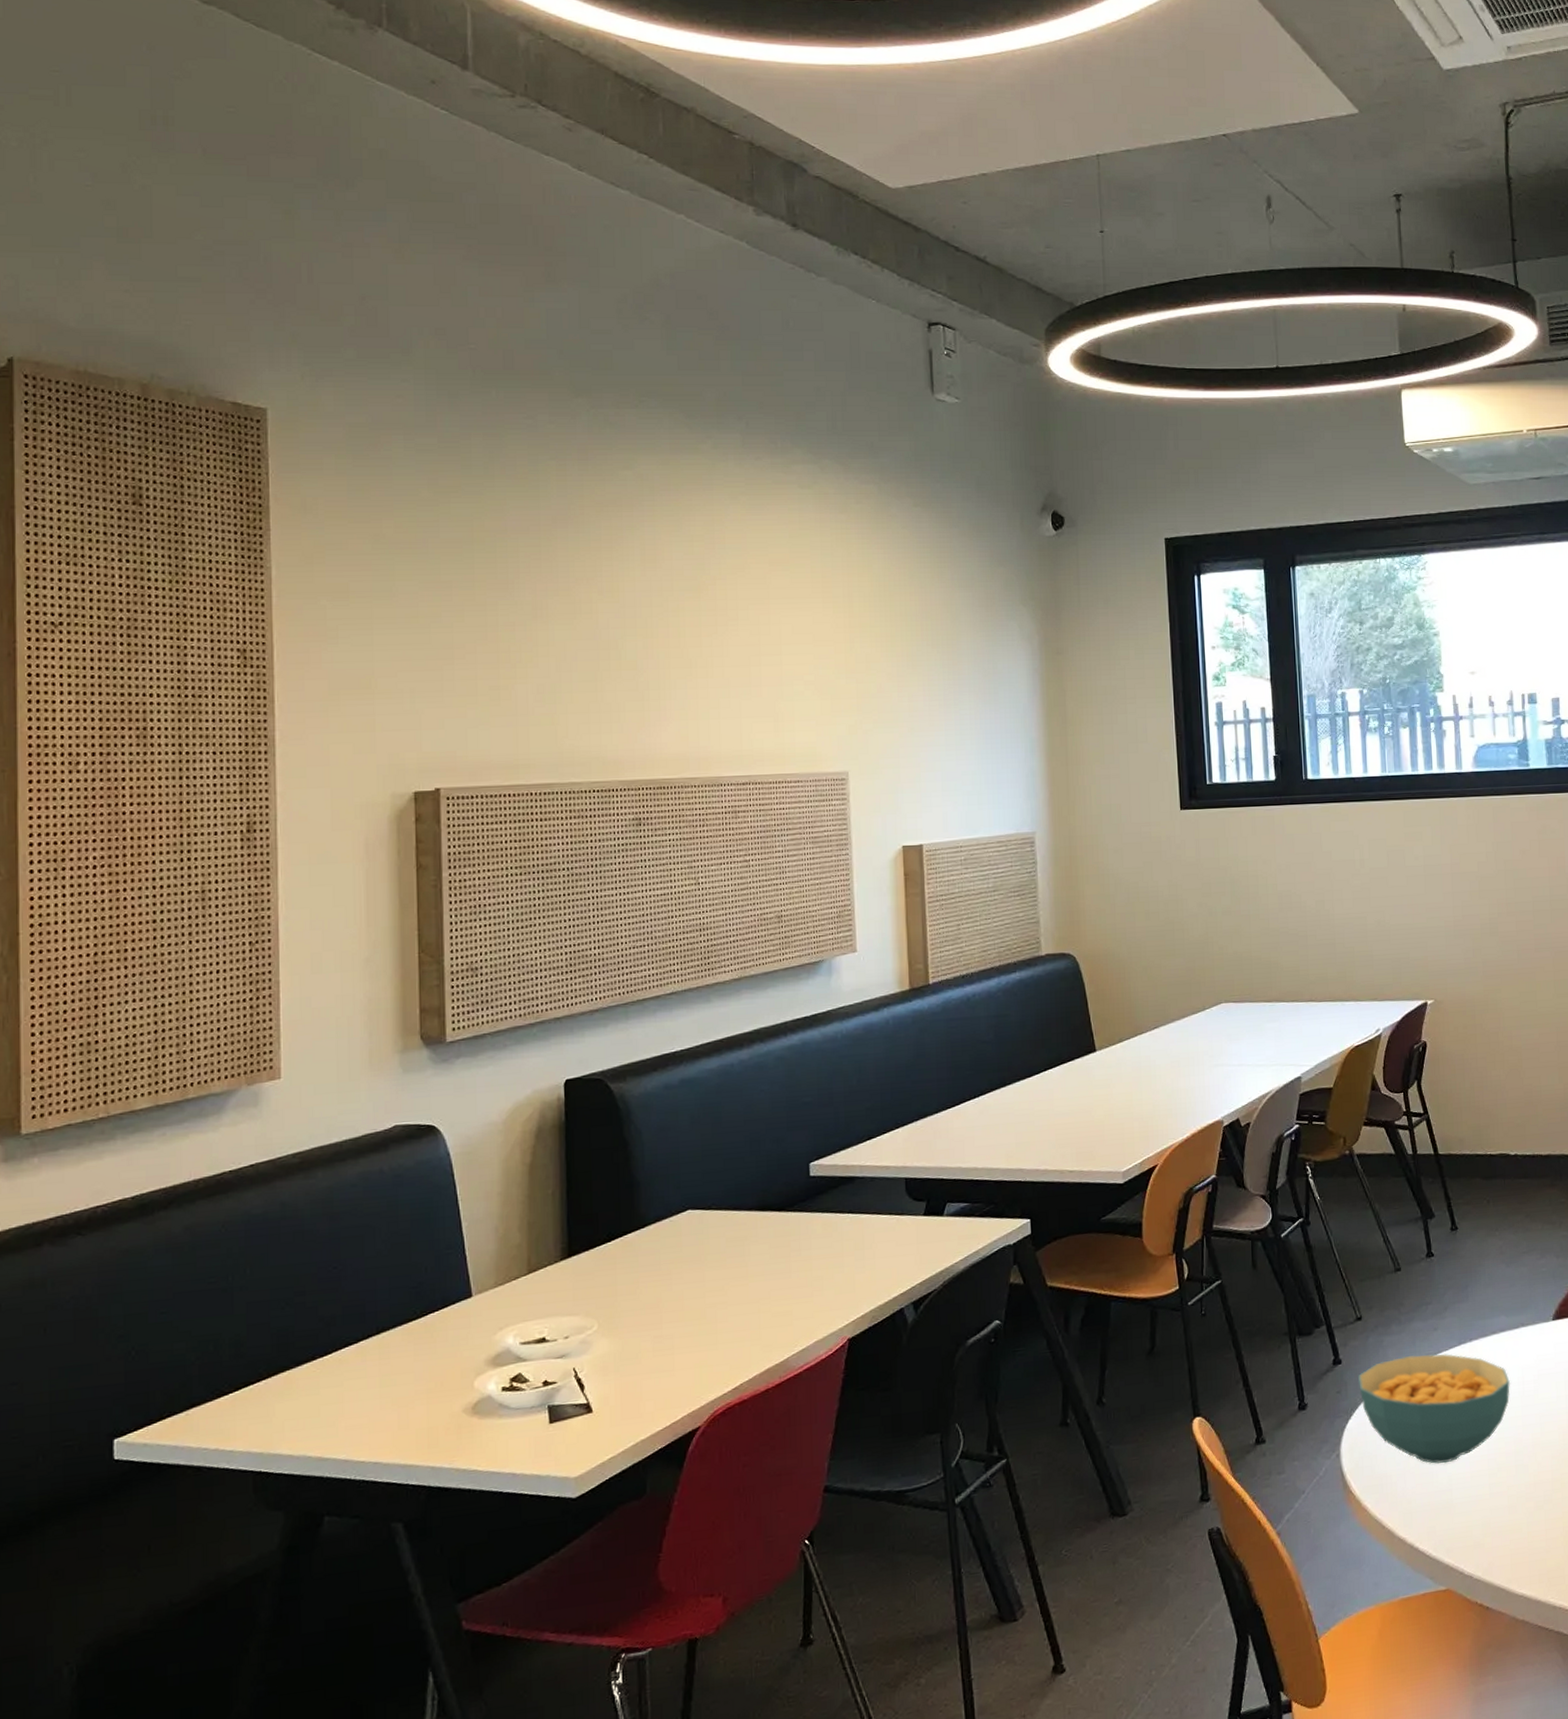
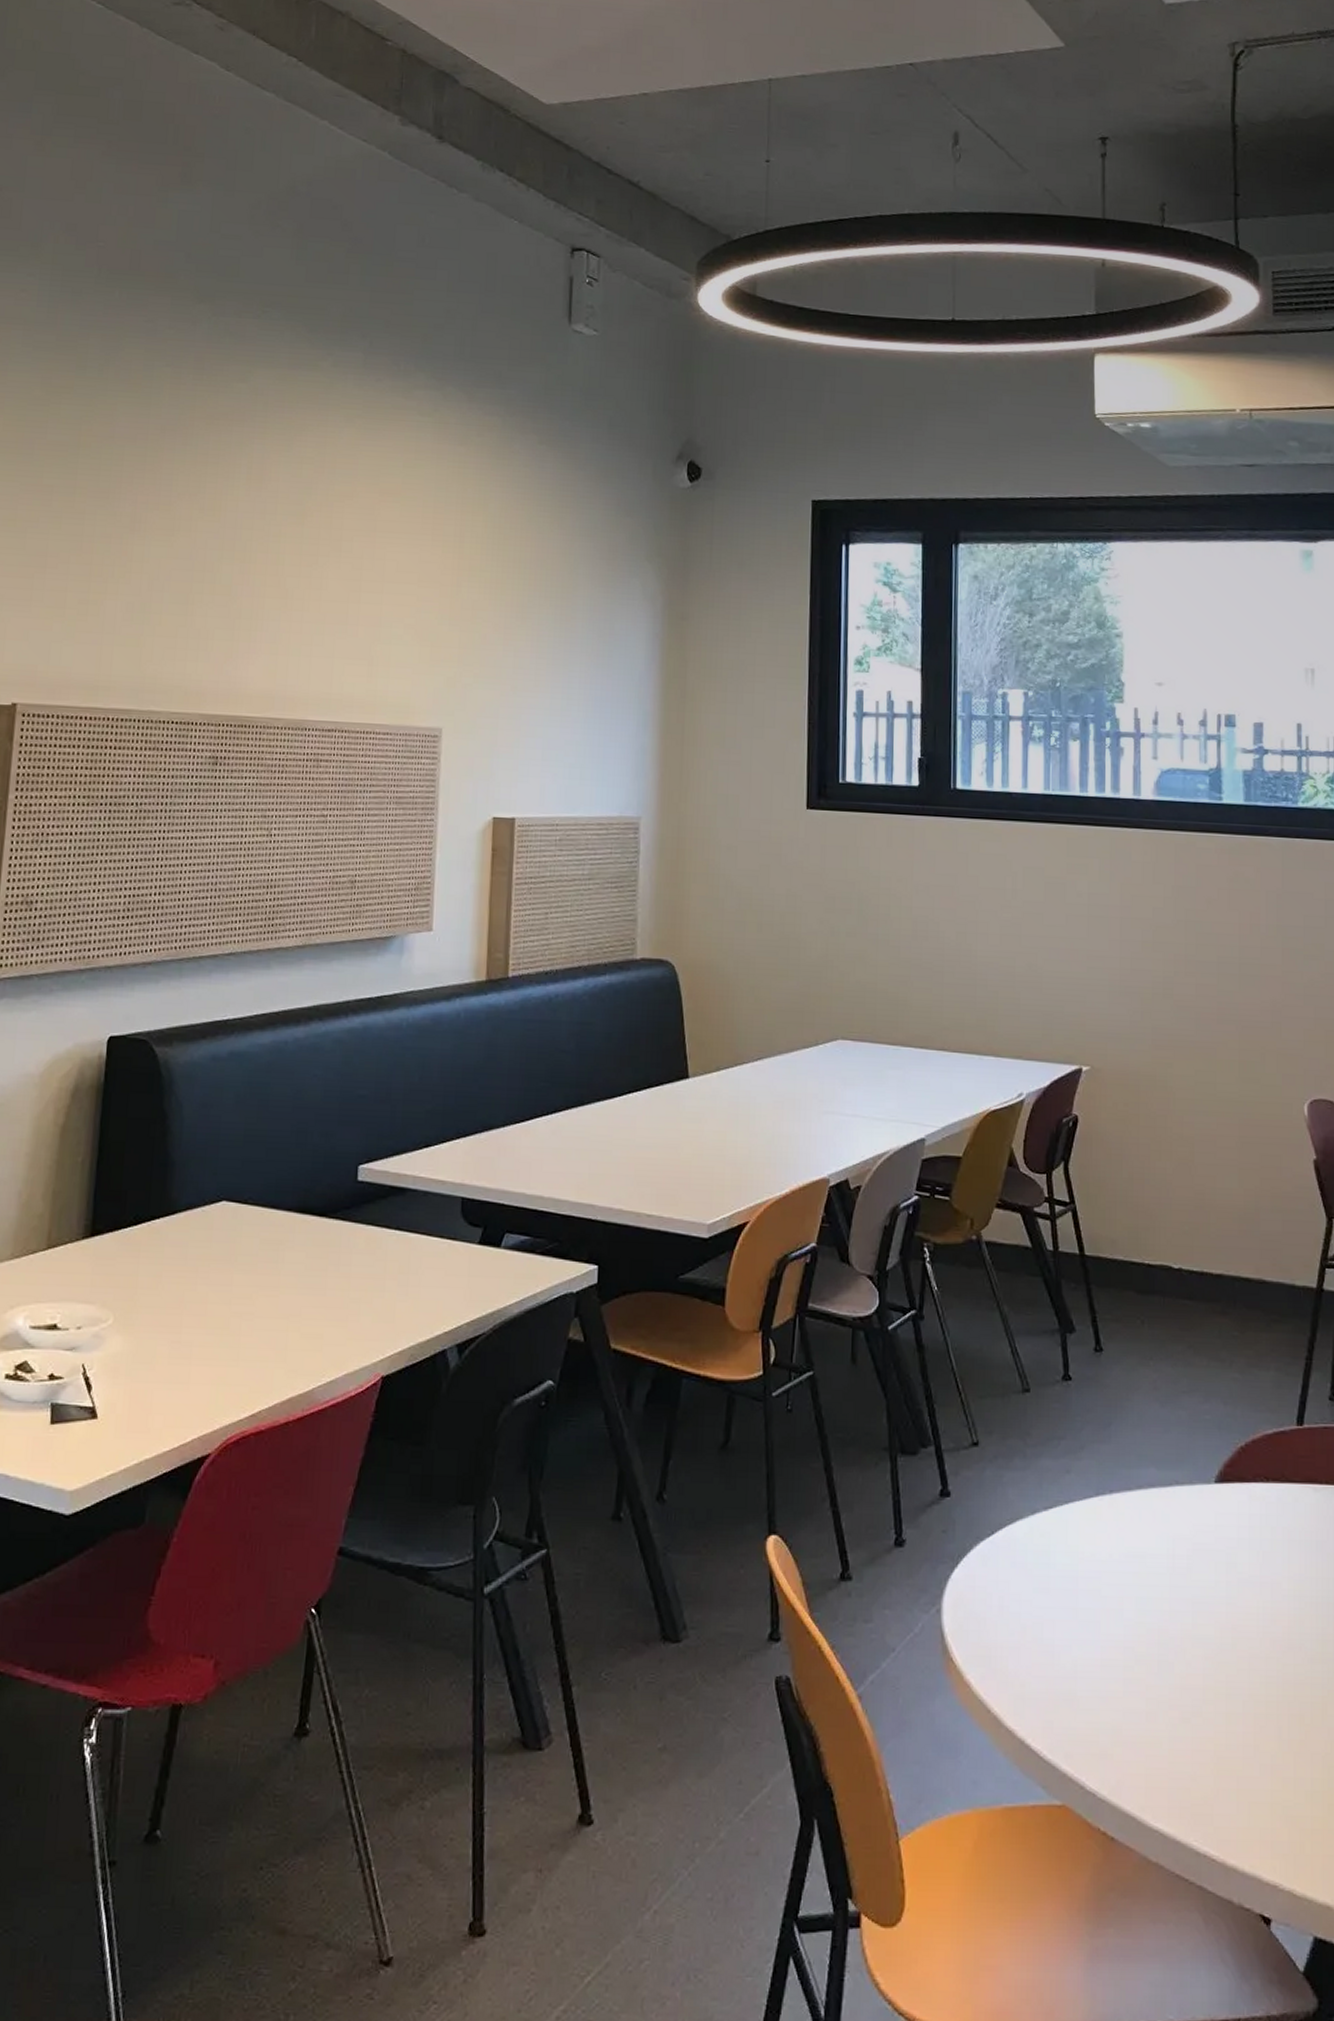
cereal bowl: present [1358,1353,1511,1464] -> none [969,1500,1158,1643]

